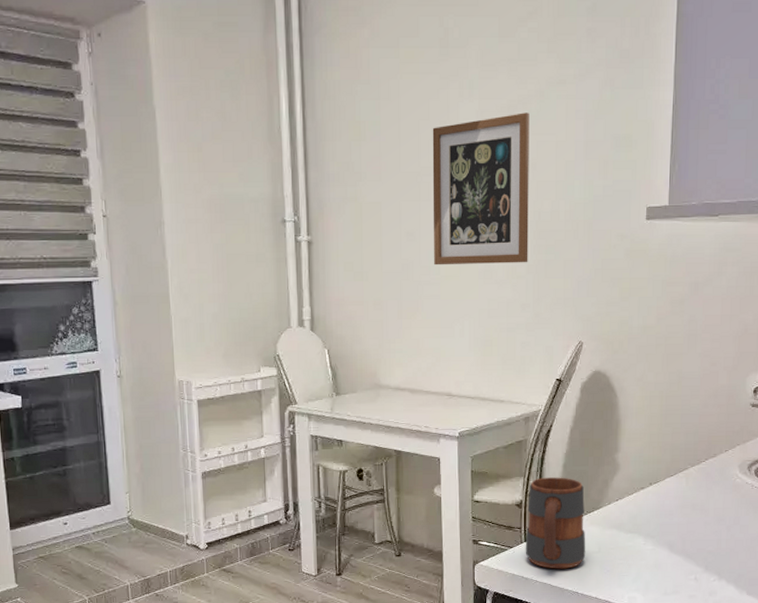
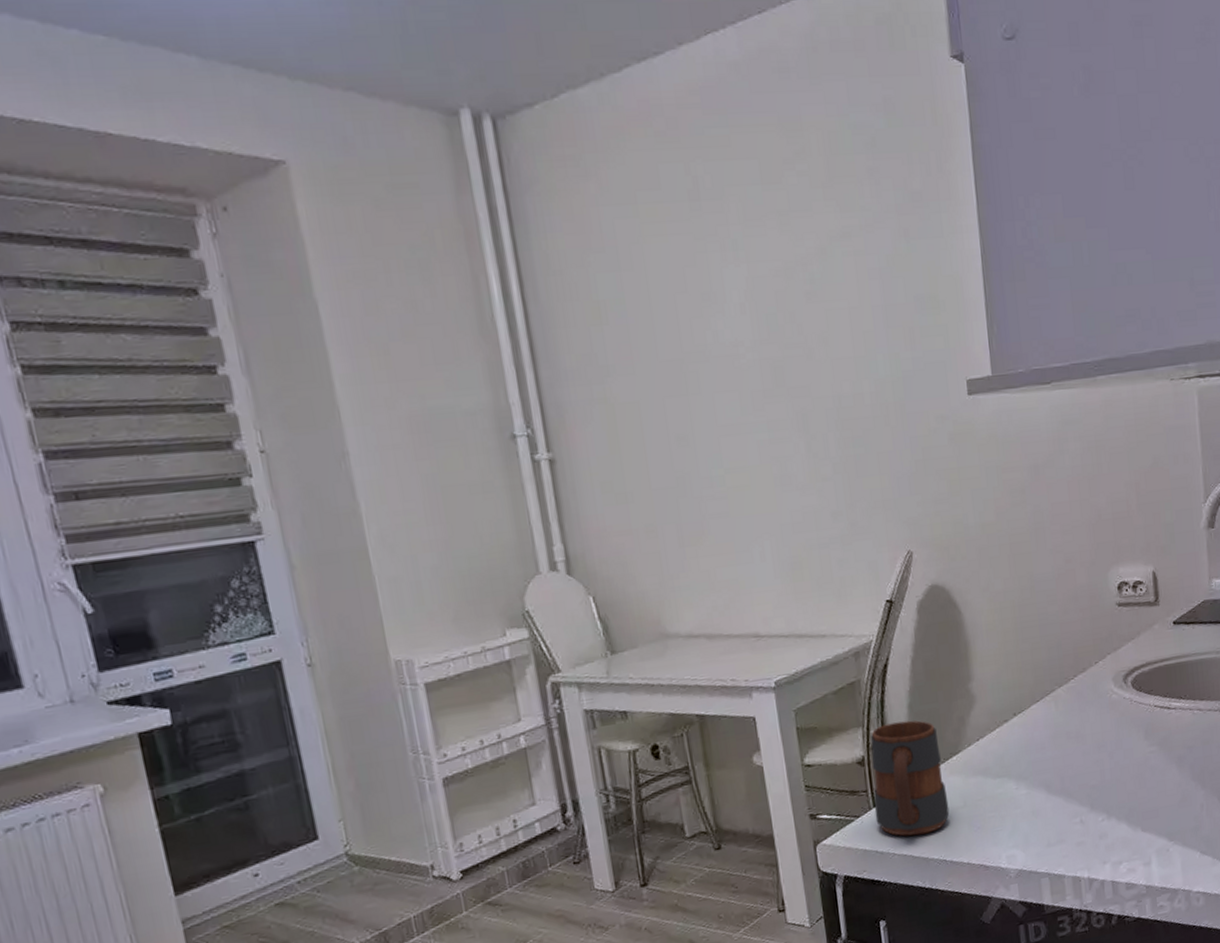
wall art: present [432,112,529,266] -> none [692,275,834,475]

